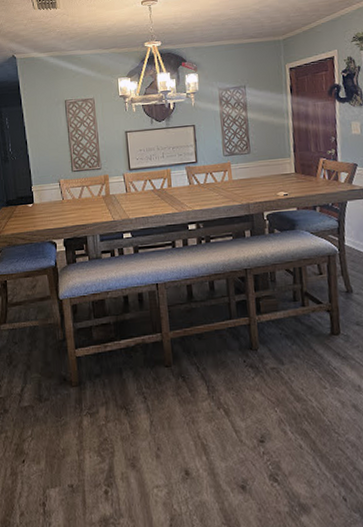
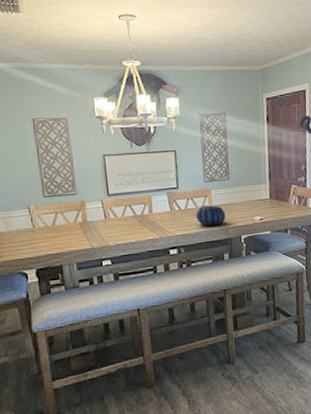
decorative bowl: none [215,179,247,202] -> present [196,205,226,227]

